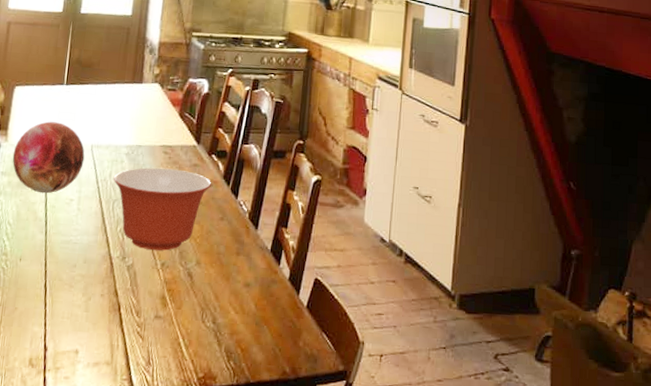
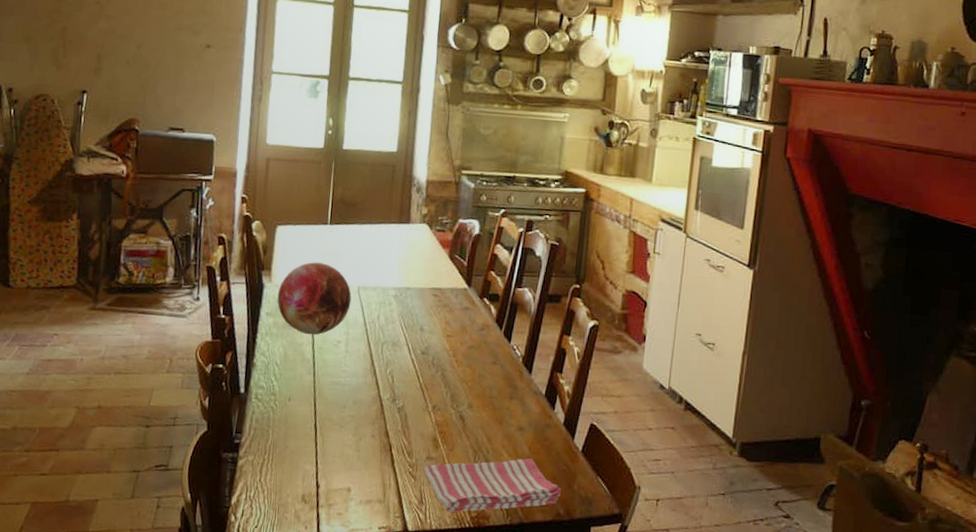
mixing bowl: present [113,167,211,251] -> none [381,310,483,394]
dish towel: none [151,315,287,374] -> present [423,458,561,513]

